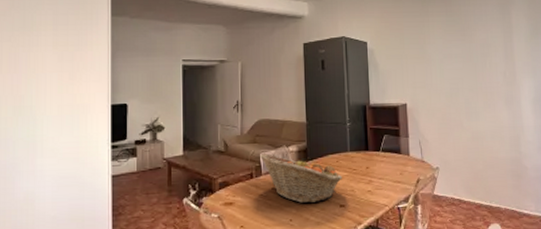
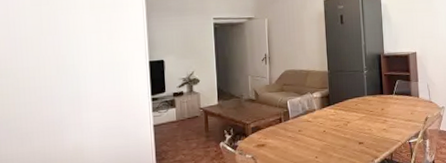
fruit basket: present [260,153,342,204] -> none [287,100,361,142]

